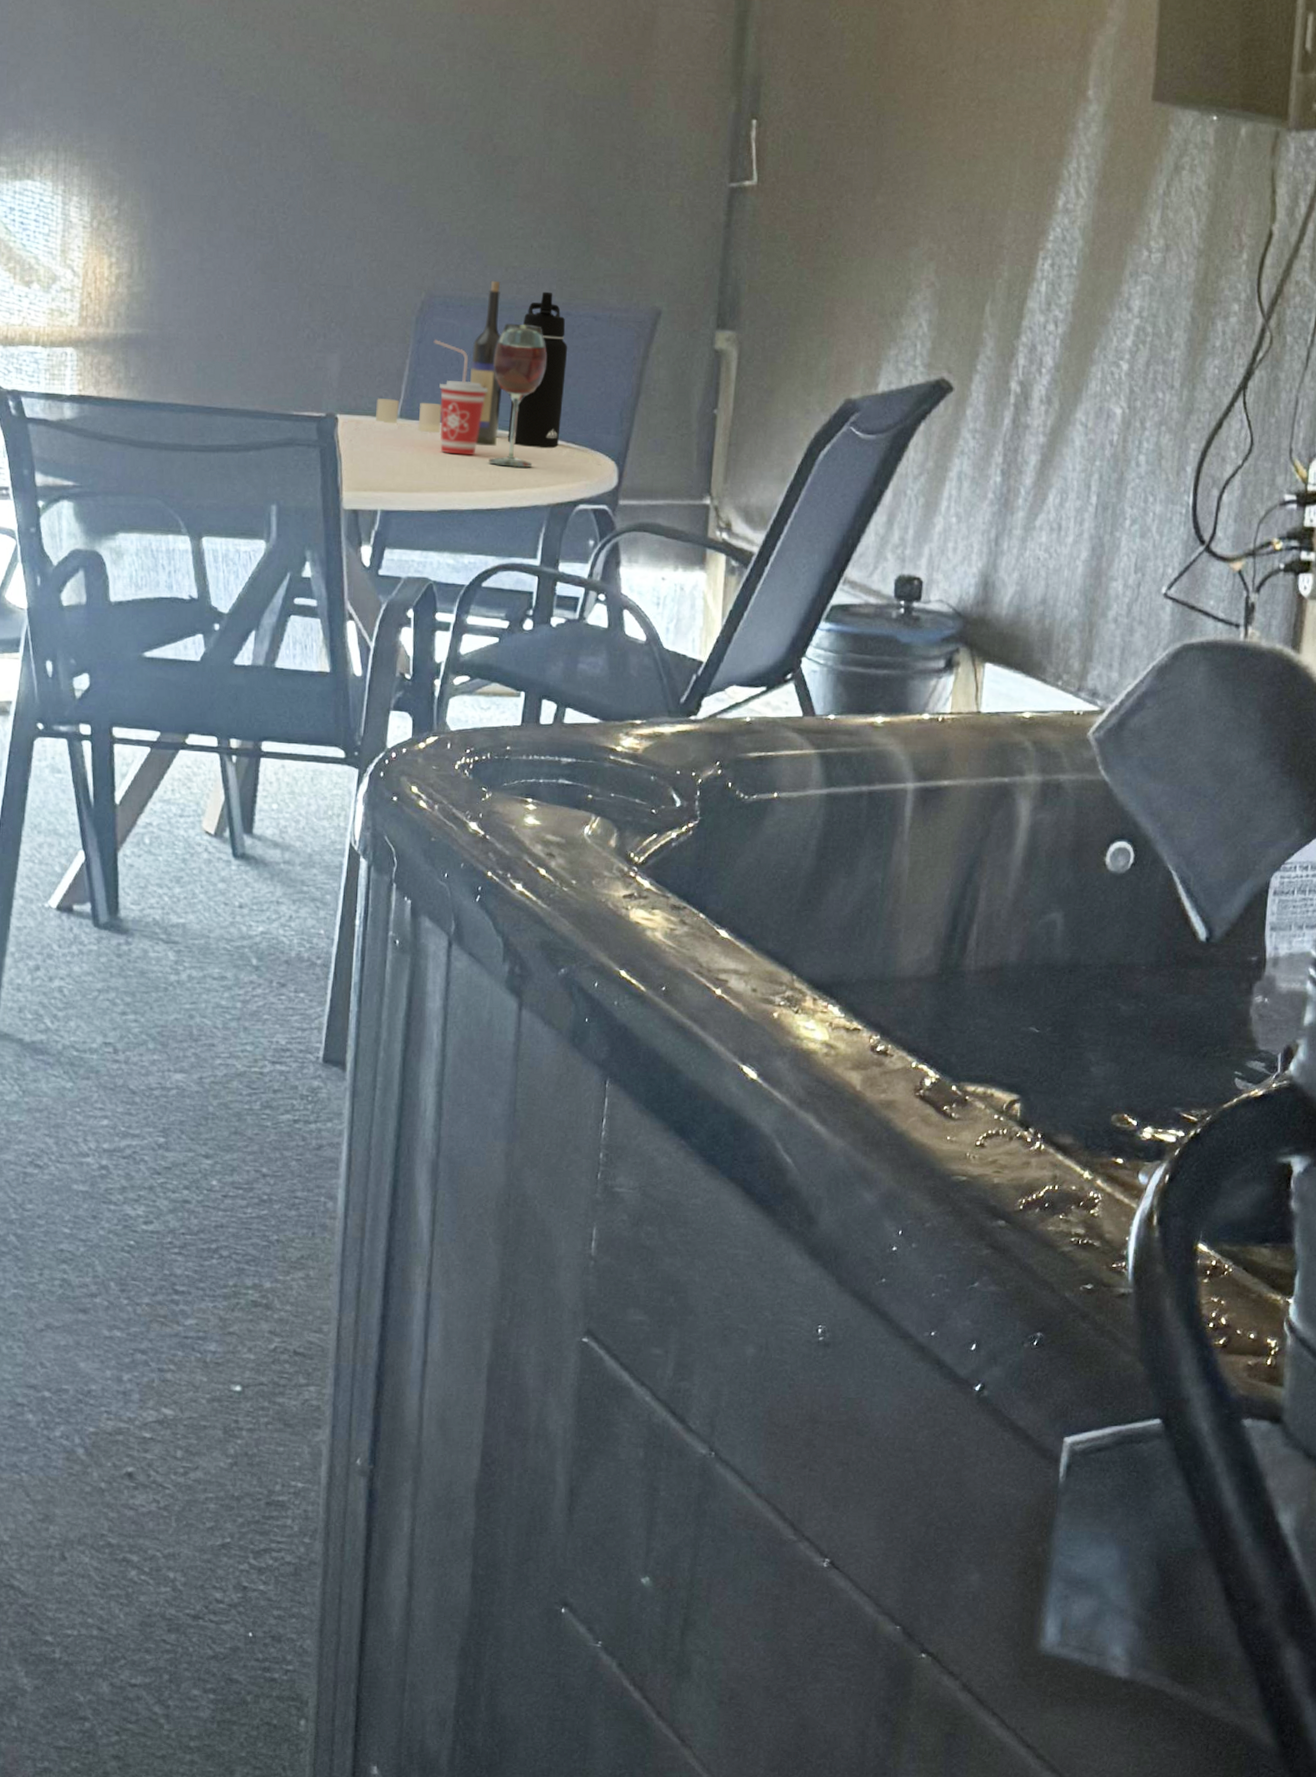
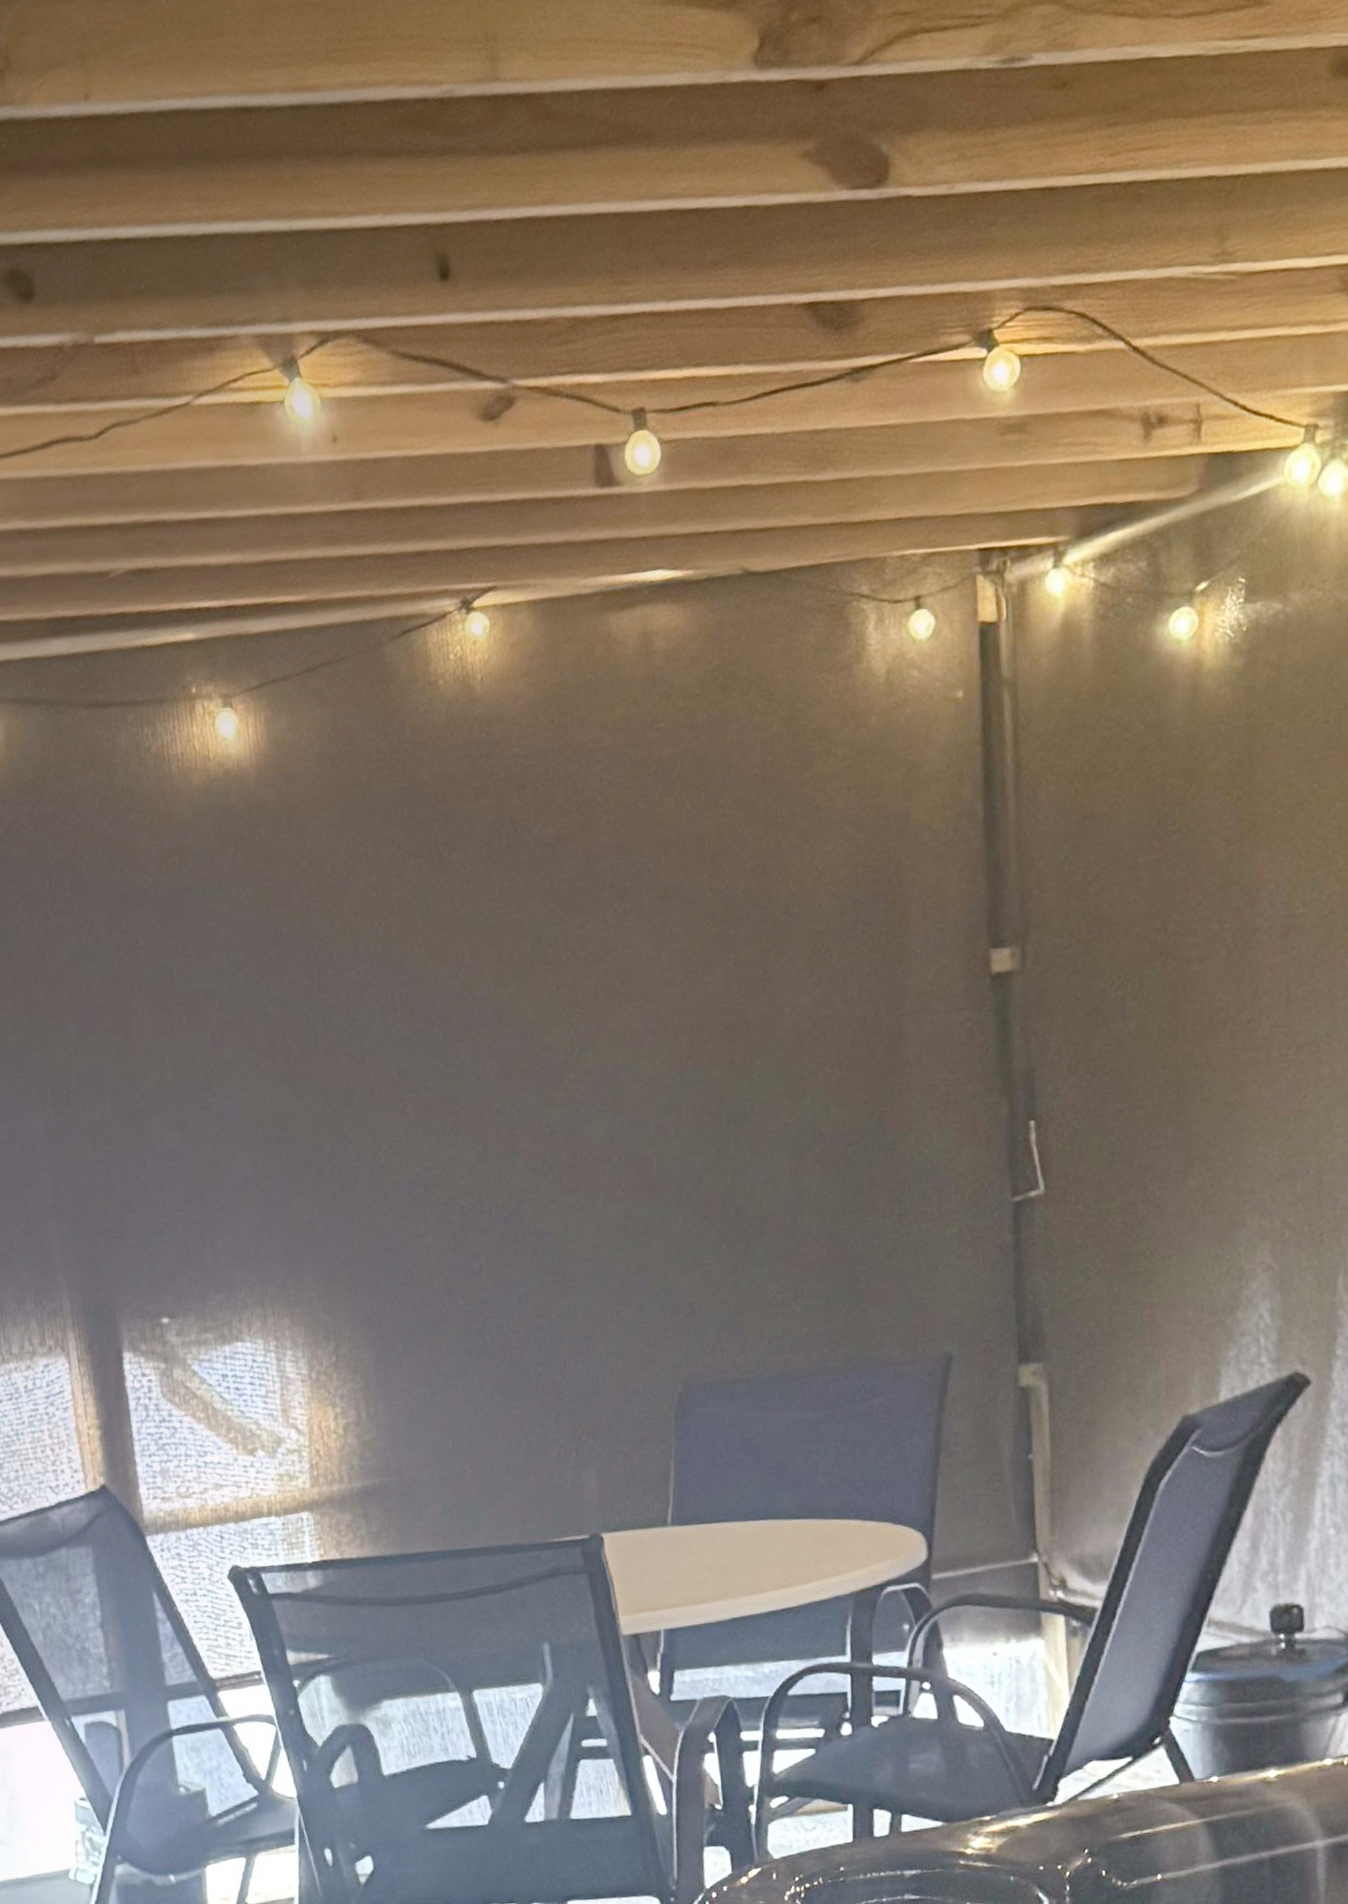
candle: present [376,398,442,434] -> none [643,1502,719,1537]
beverage cup: present [433,339,487,455] -> none [698,1432,766,1555]
wine bottle: present [469,280,502,446] -> none [741,1355,785,1541]
wineglass: present [489,323,547,468] -> none [767,1397,829,1559]
water bottle: present [507,291,568,449] -> none [793,1357,854,1534]

